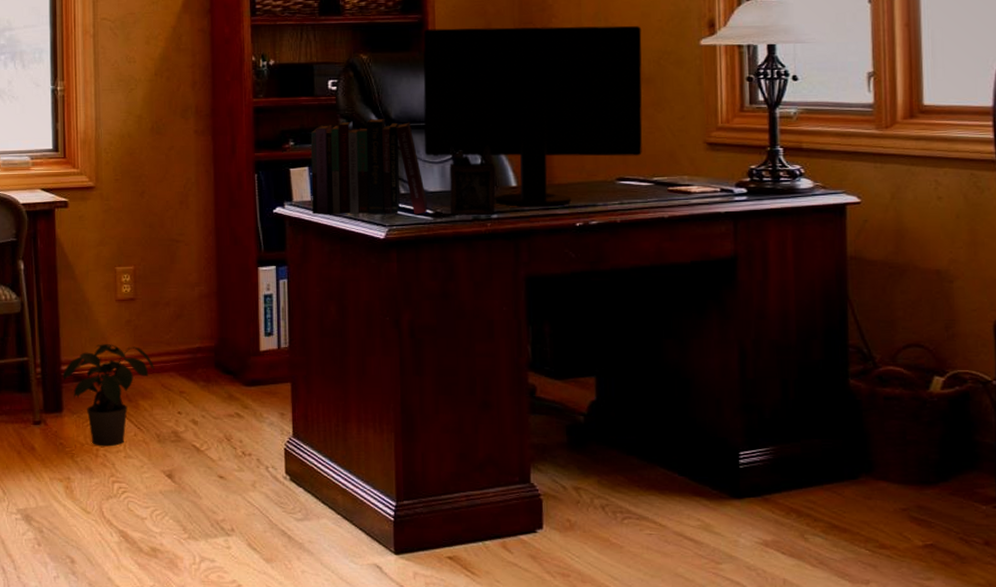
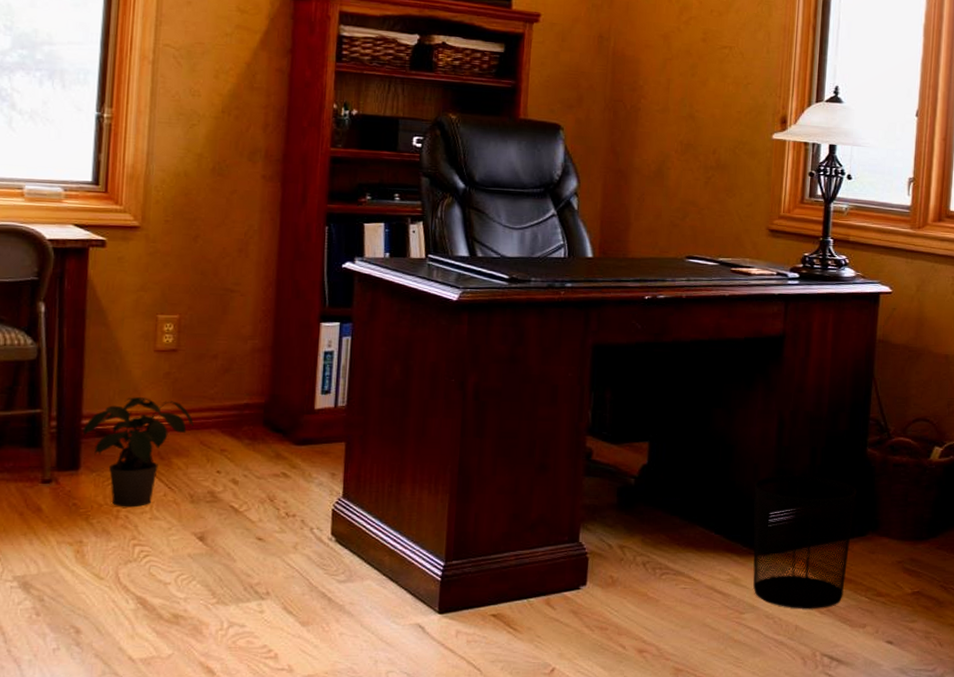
books: present [310,118,428,215] -> none [384,179,504,279]
computer monitor: present [423,25,643,207] -> none [505,95,722,279]
desk organizer: present [449,146,496,216] -> none [525,215,574,284]
waste bin: none [718,410,842,561] -> present [752,474,857,609]

